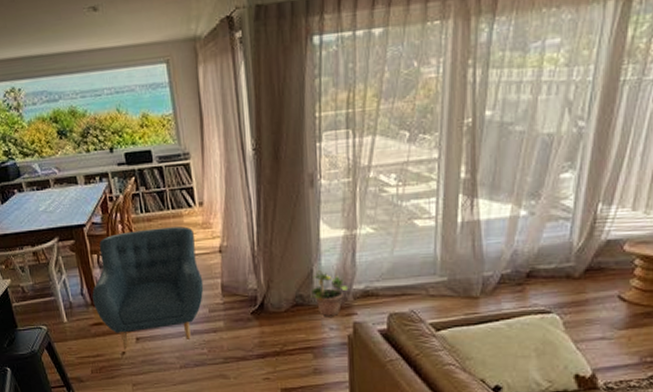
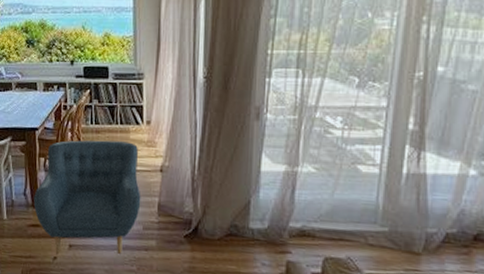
potted plant: present [310,270,349,317] -> none [245,203,285,252]

